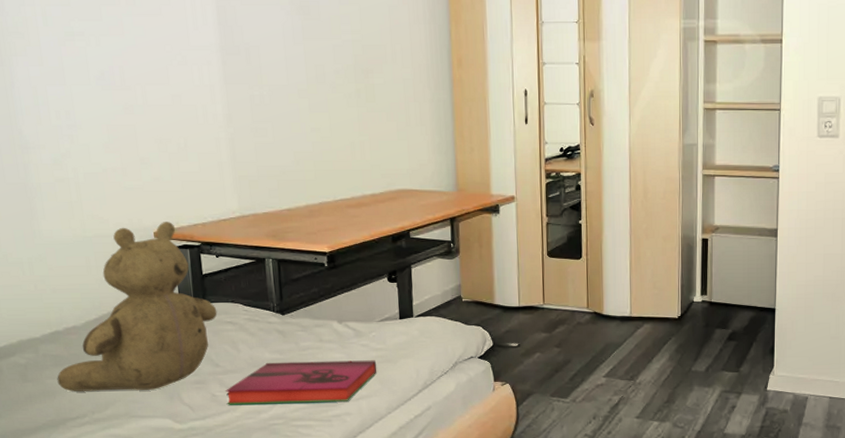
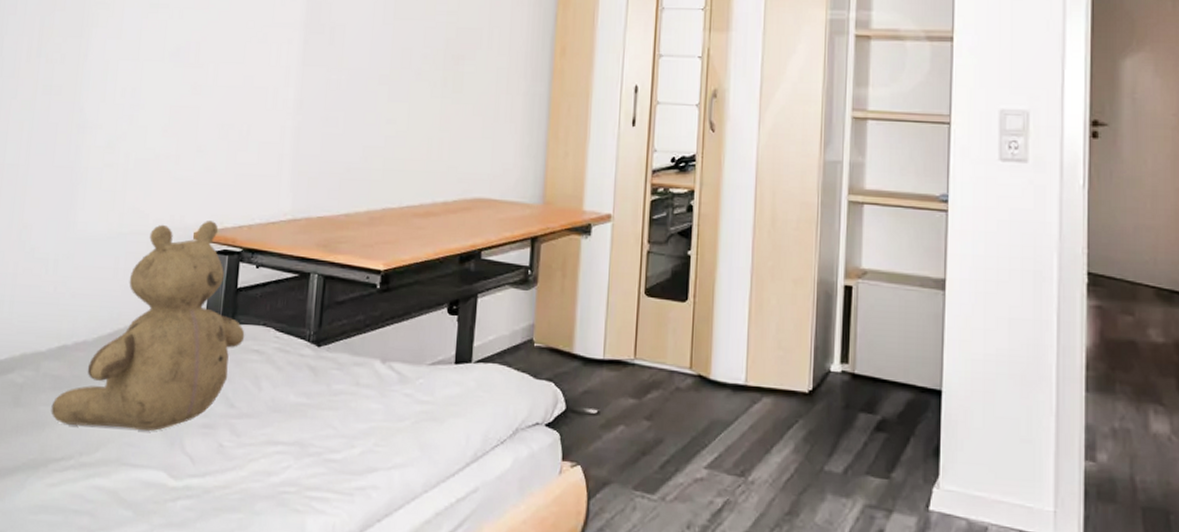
hardback book: present [225,360,377,405] -> none [233,407,420,470]

